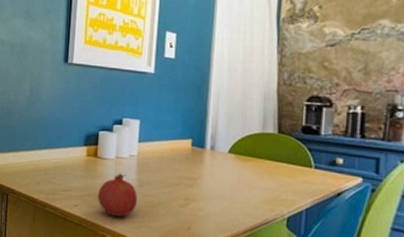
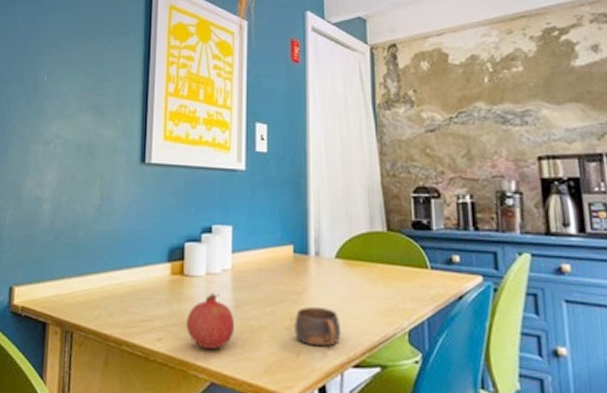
cup: none [187,191,228,224] -> present [294,307,342,347]

